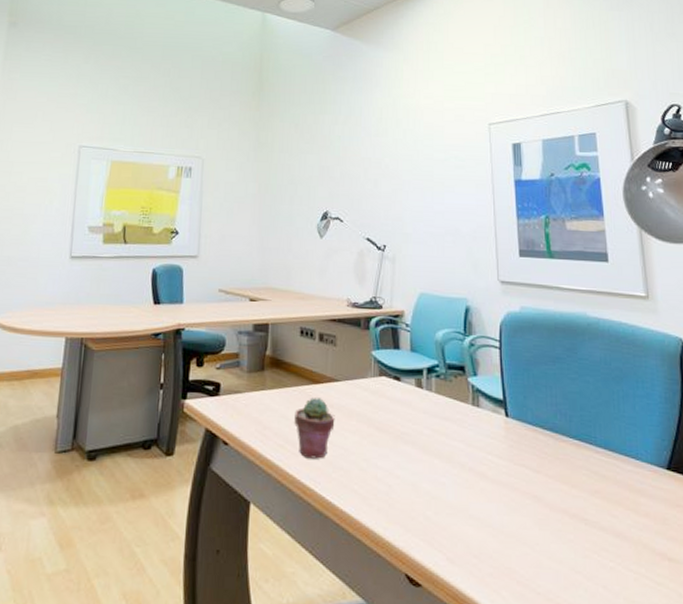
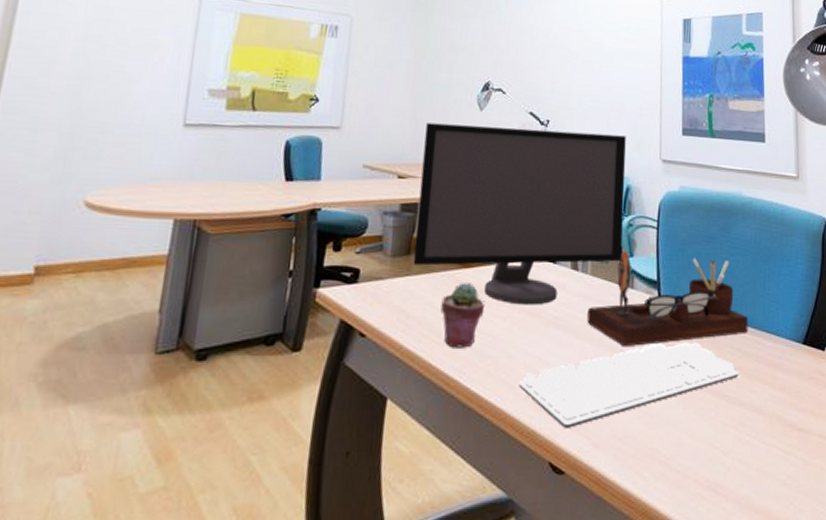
computer monitor: none [267,250,466,421] -> present [413,122,626,305]
keyboard: none [371,462,598,541] -> present [519,342,739,428]
desk organizer: none [434,369,604,465] -> present [587,250,749,347]

